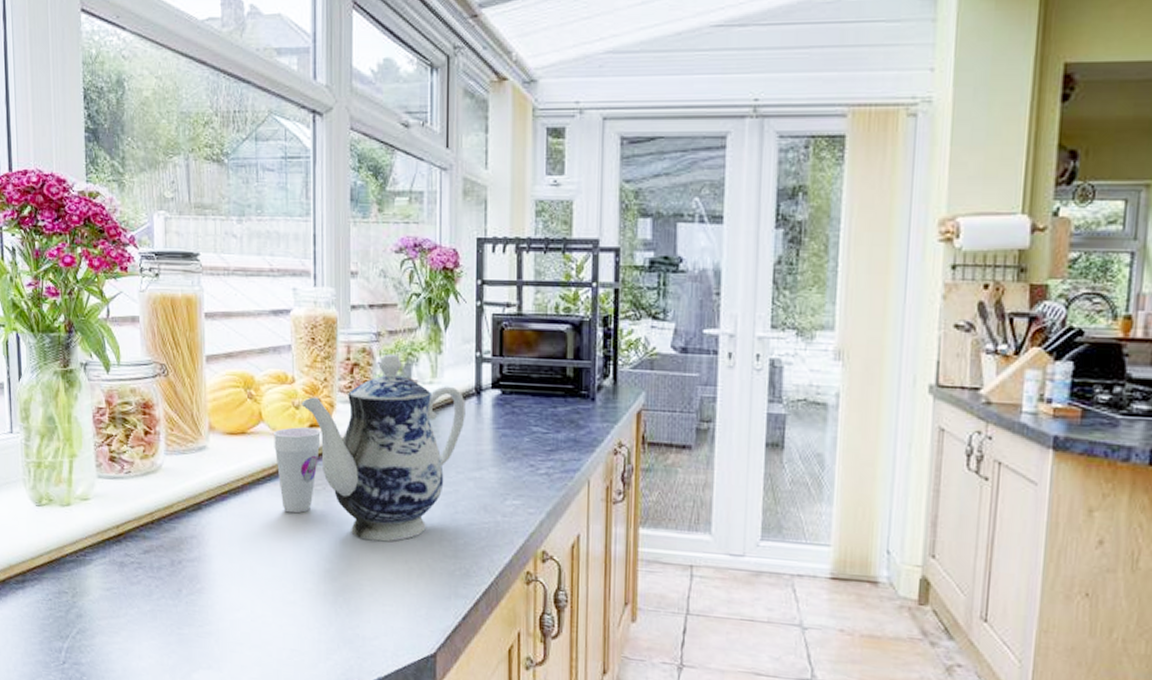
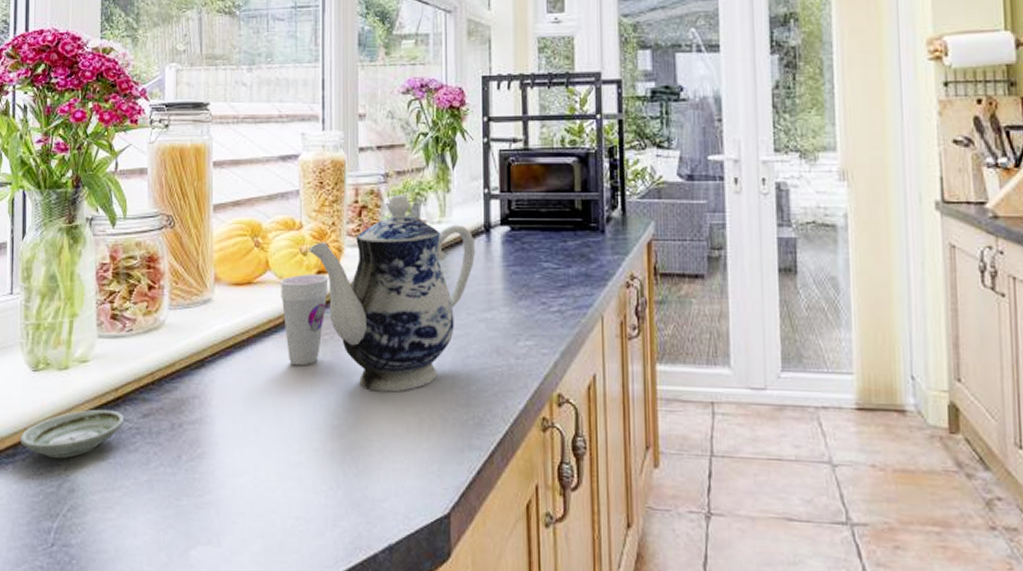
saucer: none [27,544,127,587] -> present [19,409,125,459]

